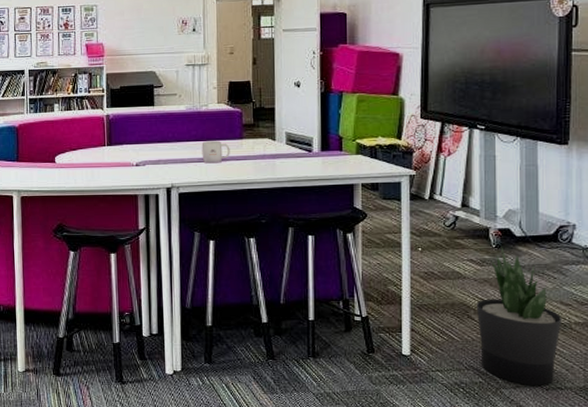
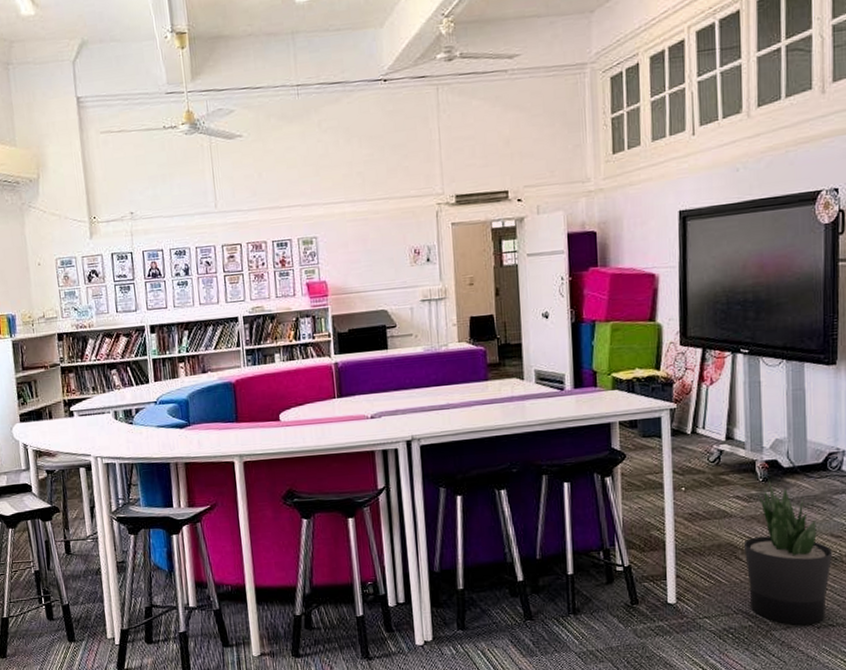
mug: present [201,141,230,164] -> none [443,384,475,411]

